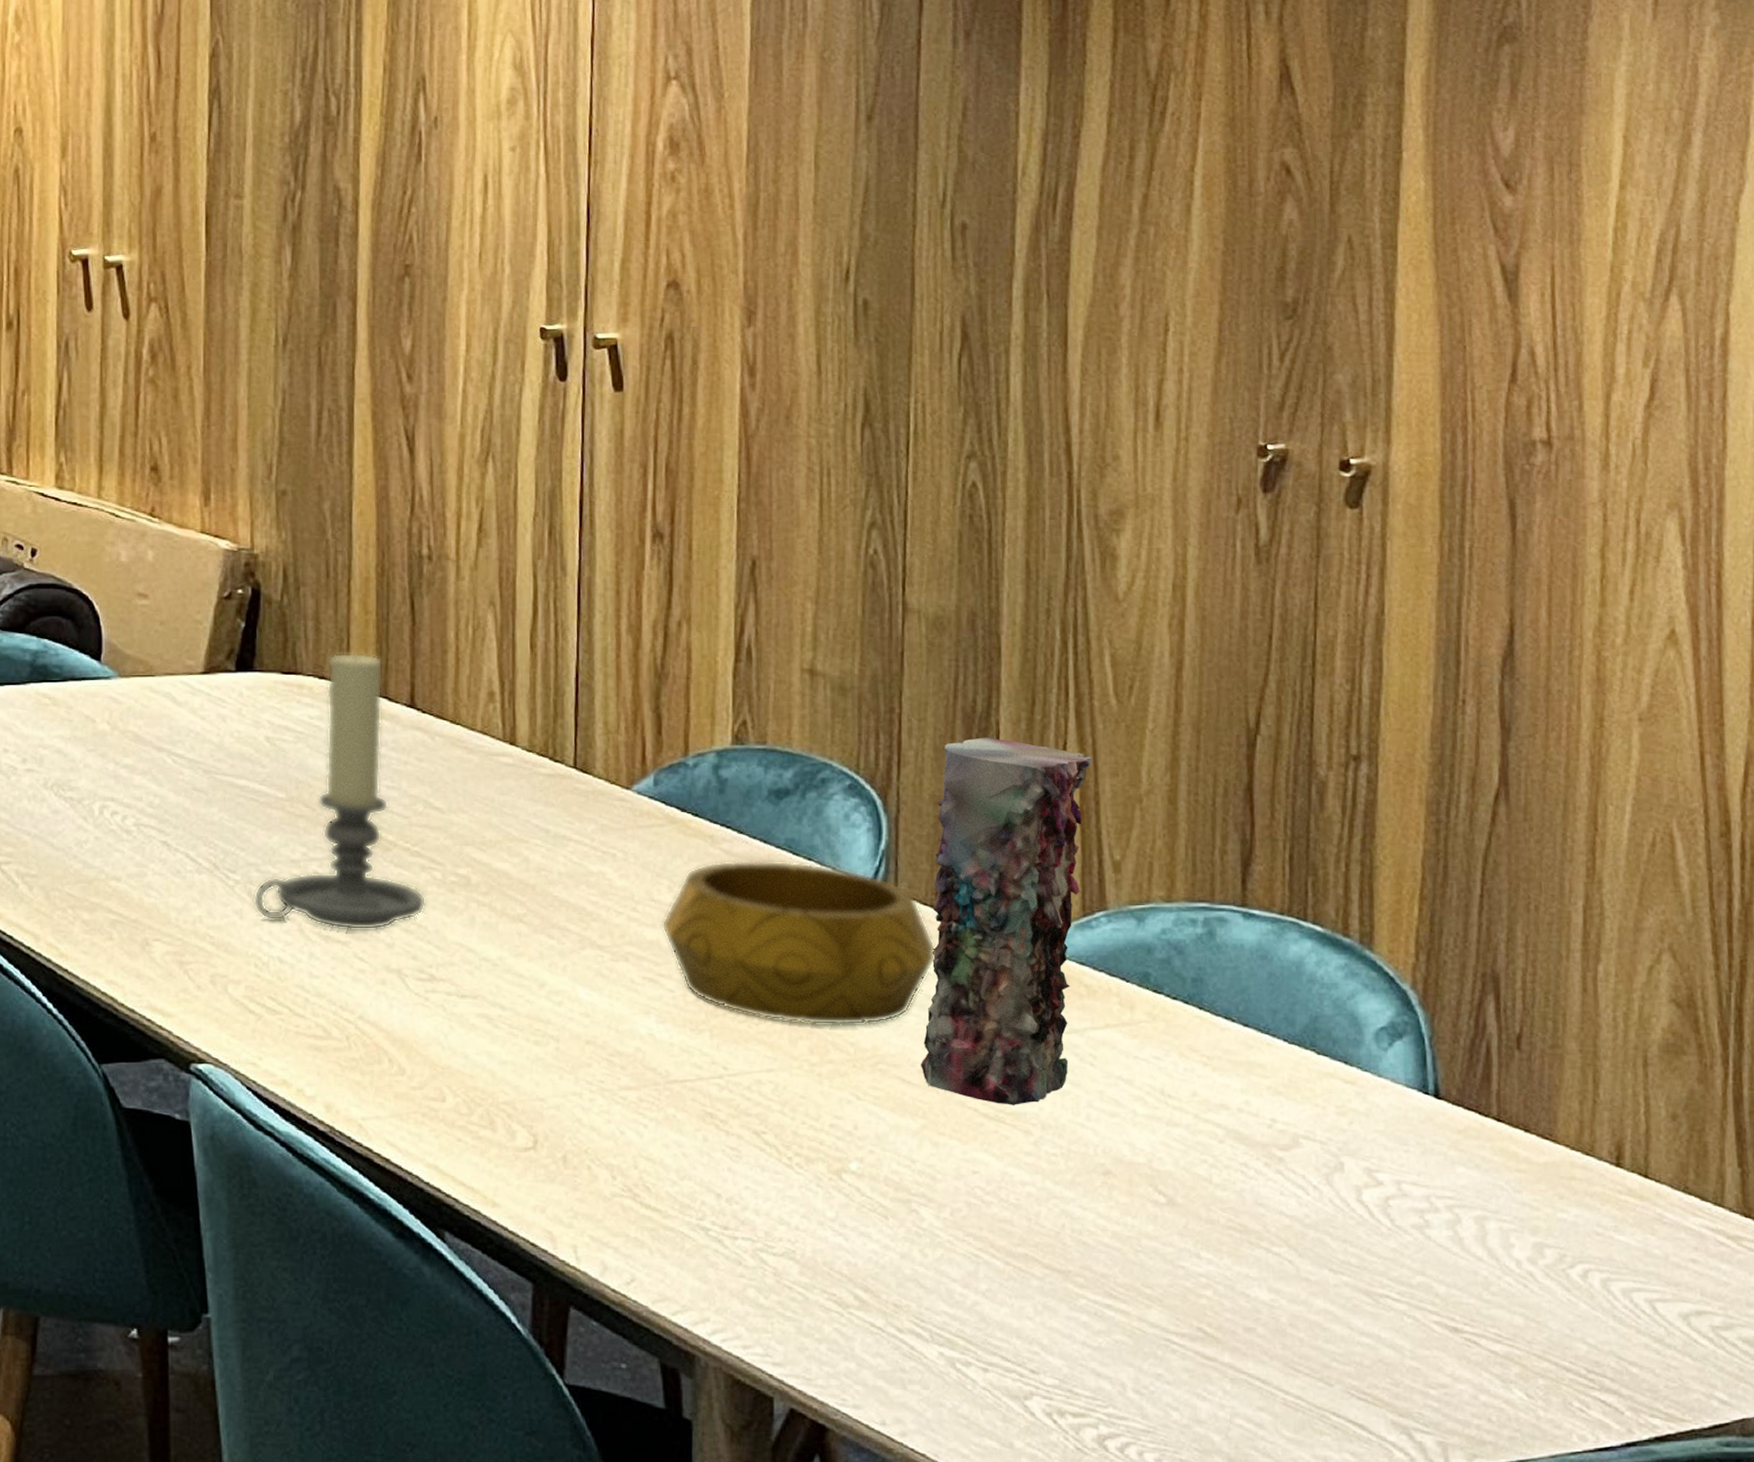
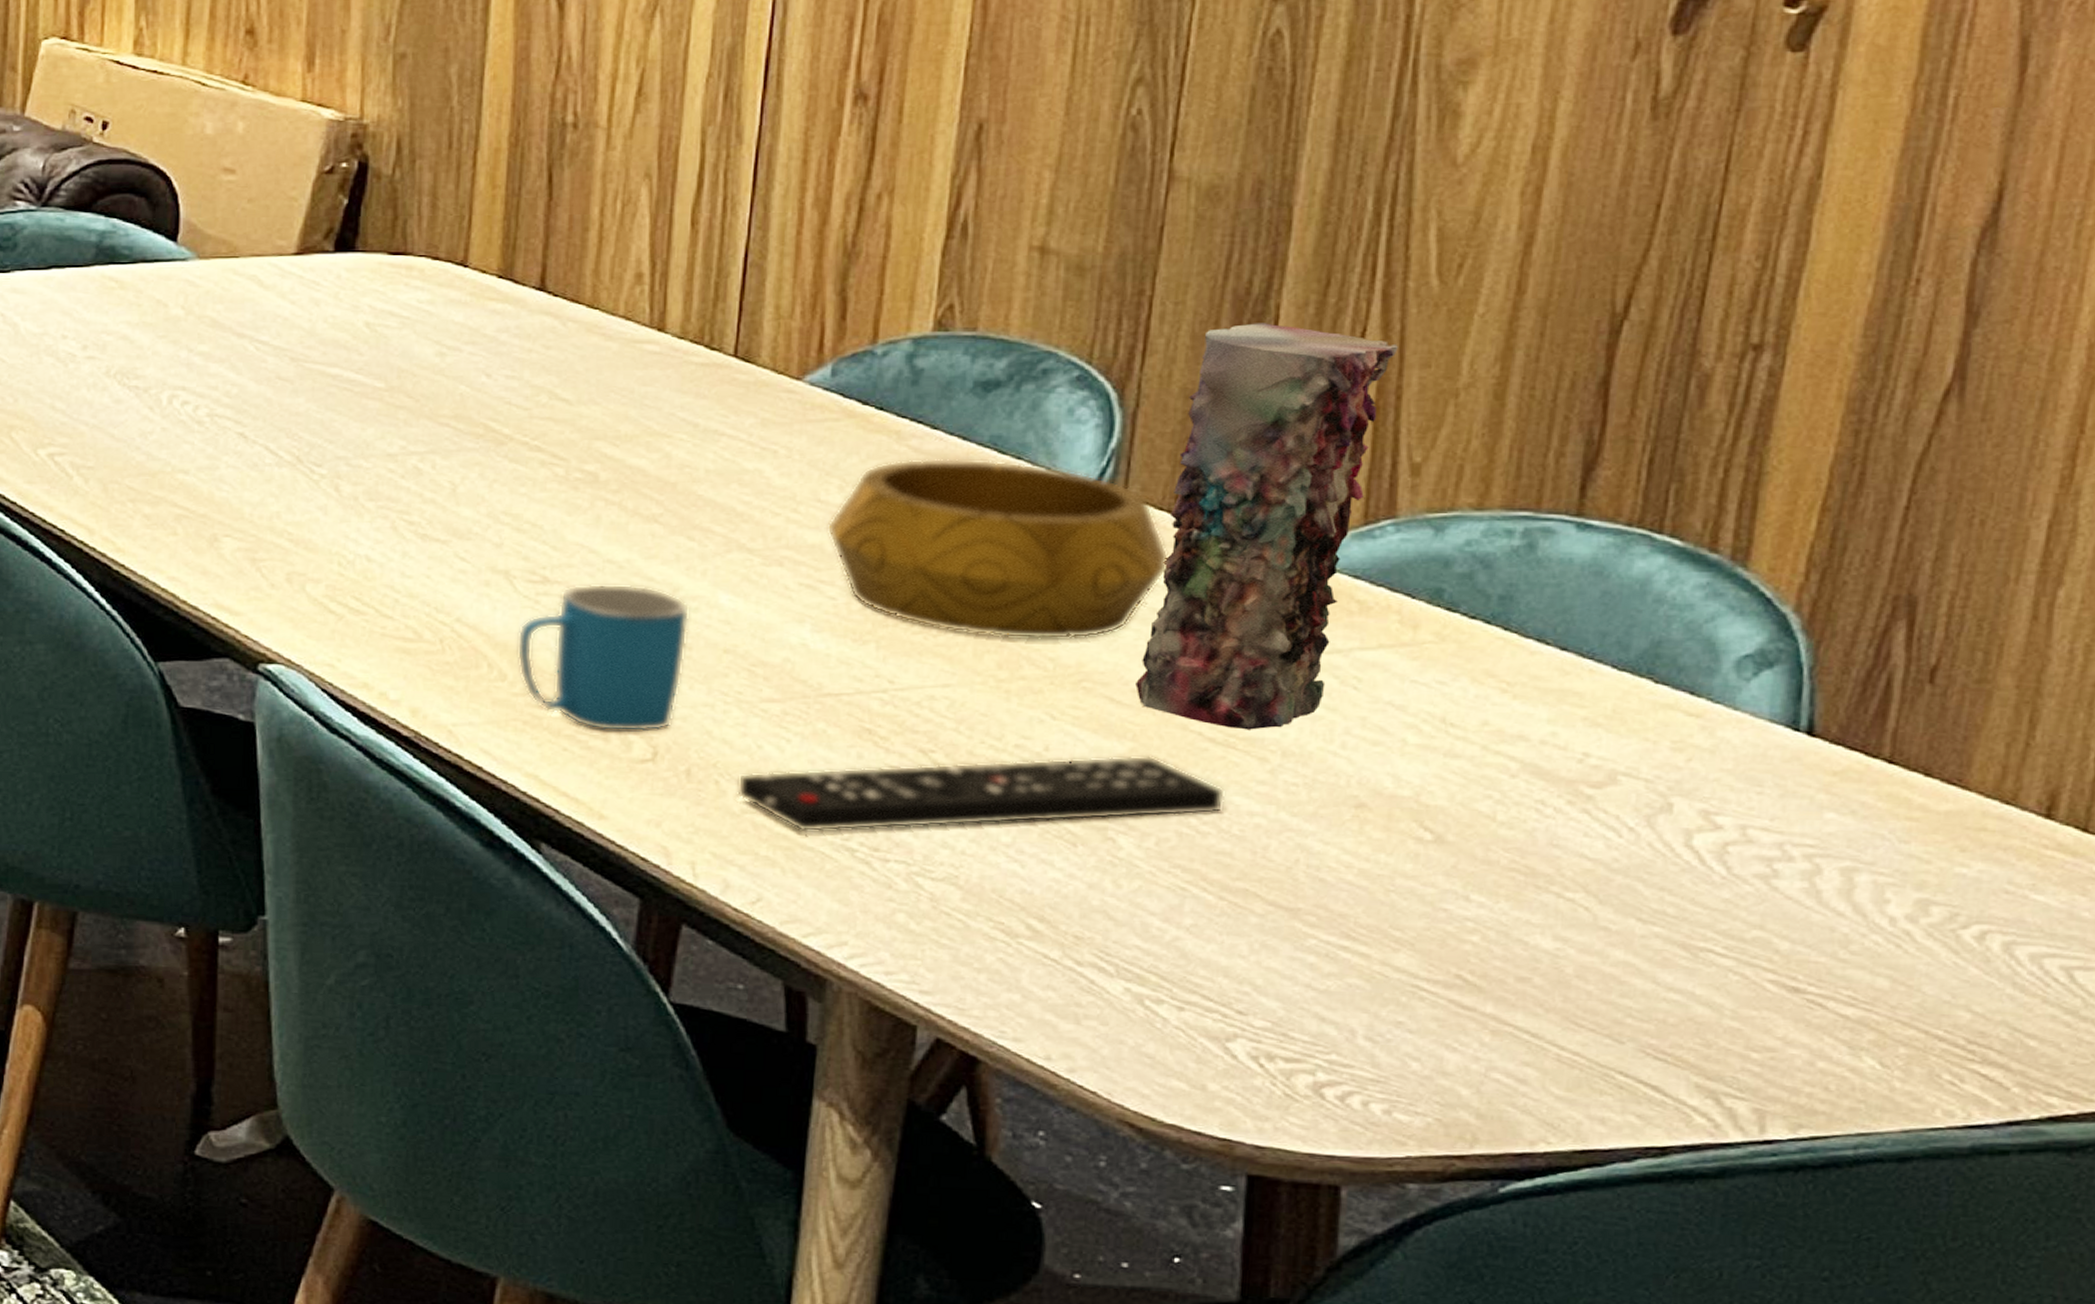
candle holder: present [253,652,427,930] -> none [340,230,545,529]
mug: none [412,980,555,1121] -> present [516,583,690,732]
remote control: none [606,1132,1002,1213] -> present [737,755,1226,832]

